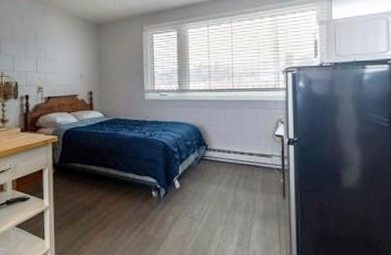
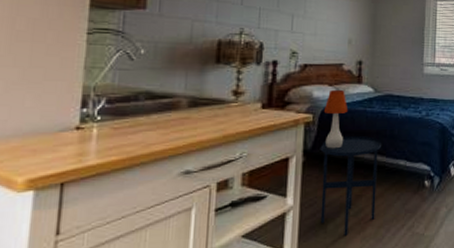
table lamp: none [65,115,84,163] -> present [323,89,349,149]
side table: none [65,152,113,232] -> present [320,135,381,235]

